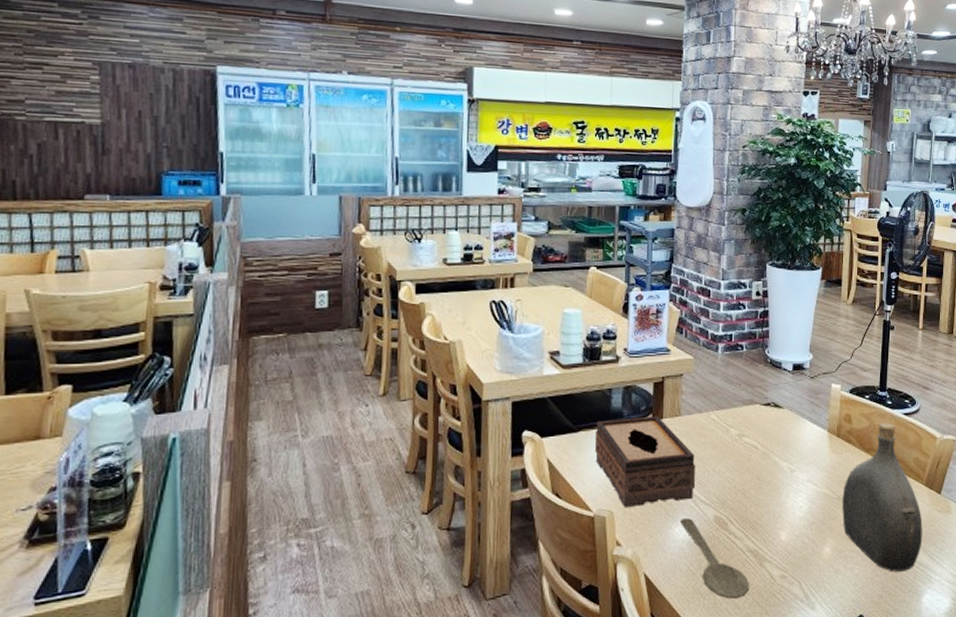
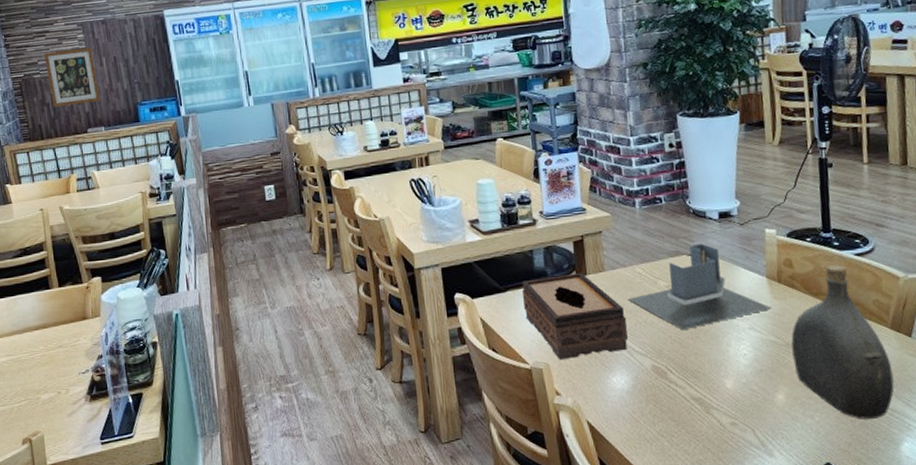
wall art: none [36,90,111,163] -> present [44,48,100,107]
wooden spoon: present [681,518,749,599] -> none [617,368,698,445]
utensil holder: none [699,393,829,480] -> present [627,243,772,330]

